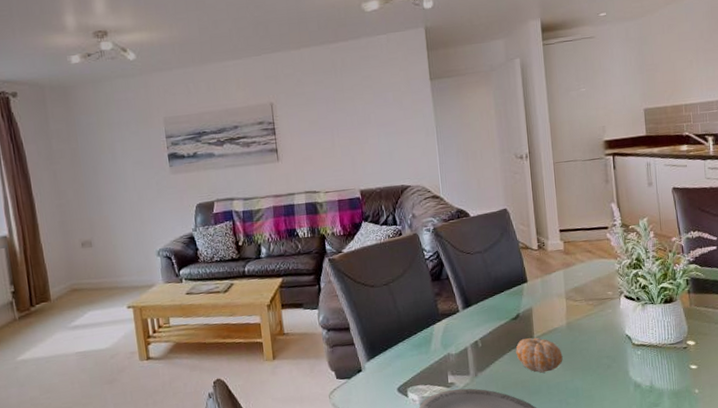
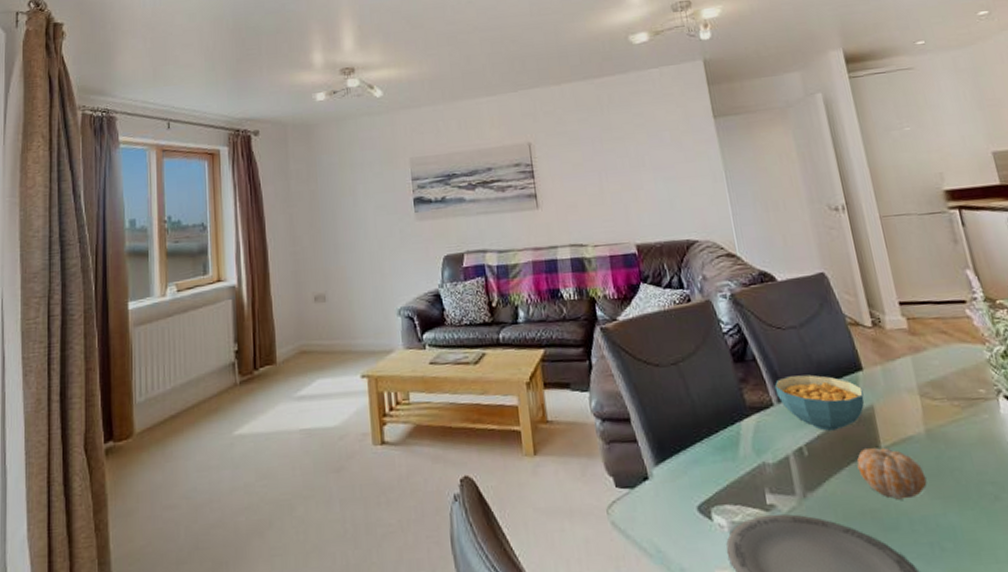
cereal bowl: none [461,287,527,328] -> present [774,374,864,431]

